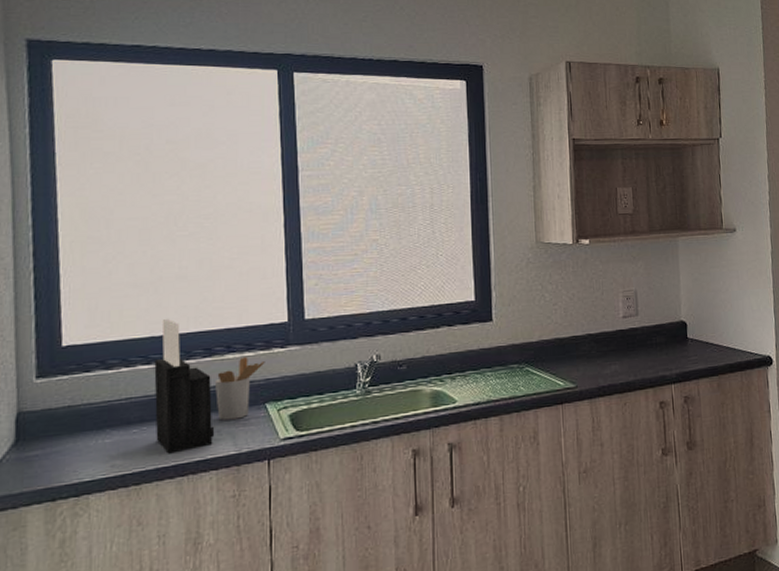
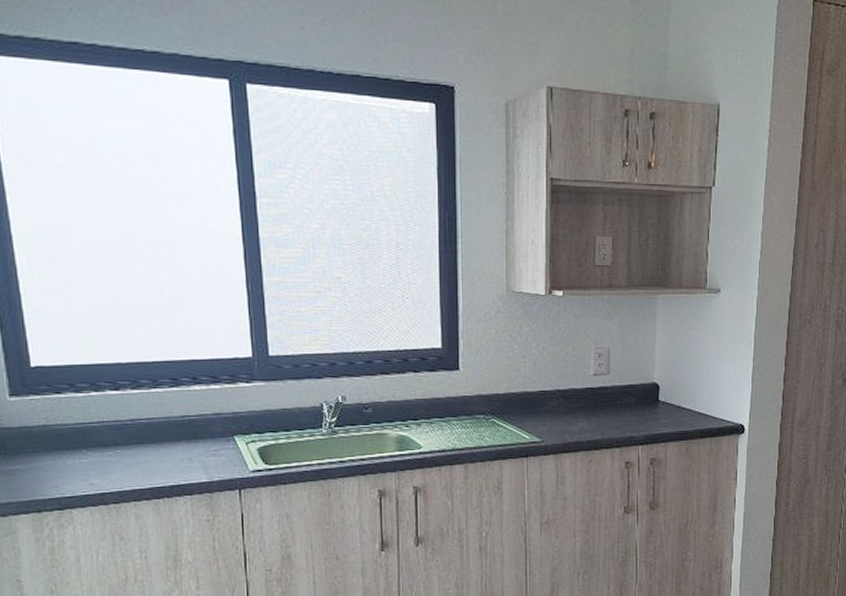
knife block: present [154,318,215,454] -> none [122,345,187,477]
utensil holder: present [214,357,265,421] -> none [182,390,232,449]

